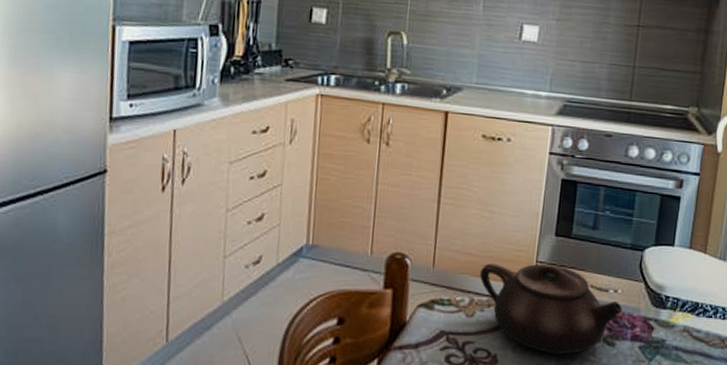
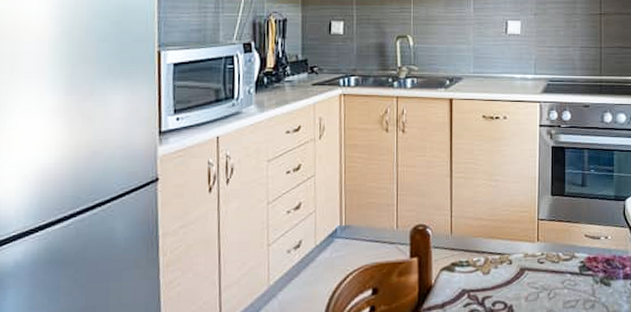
teapot: present [480,263,623,356] -> none [492,221,614,300]

